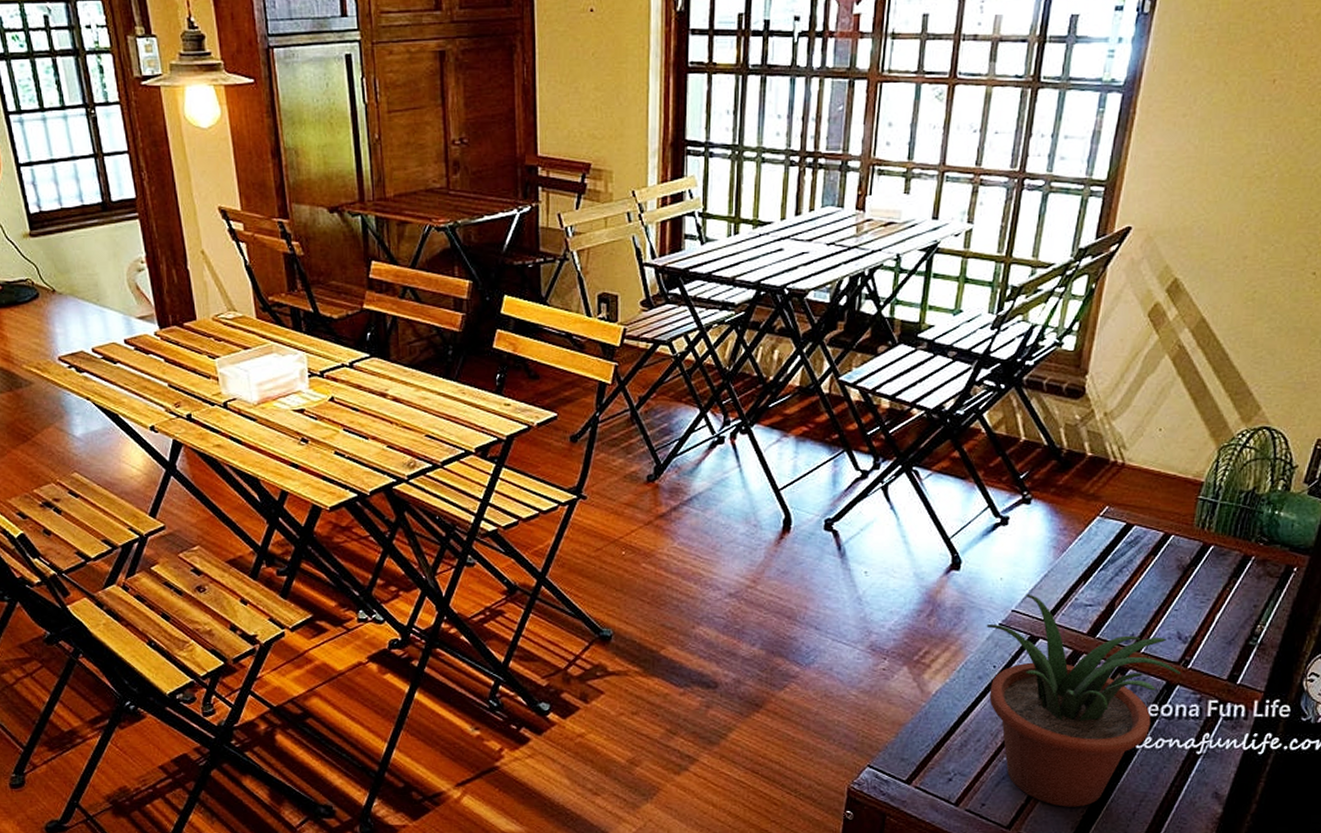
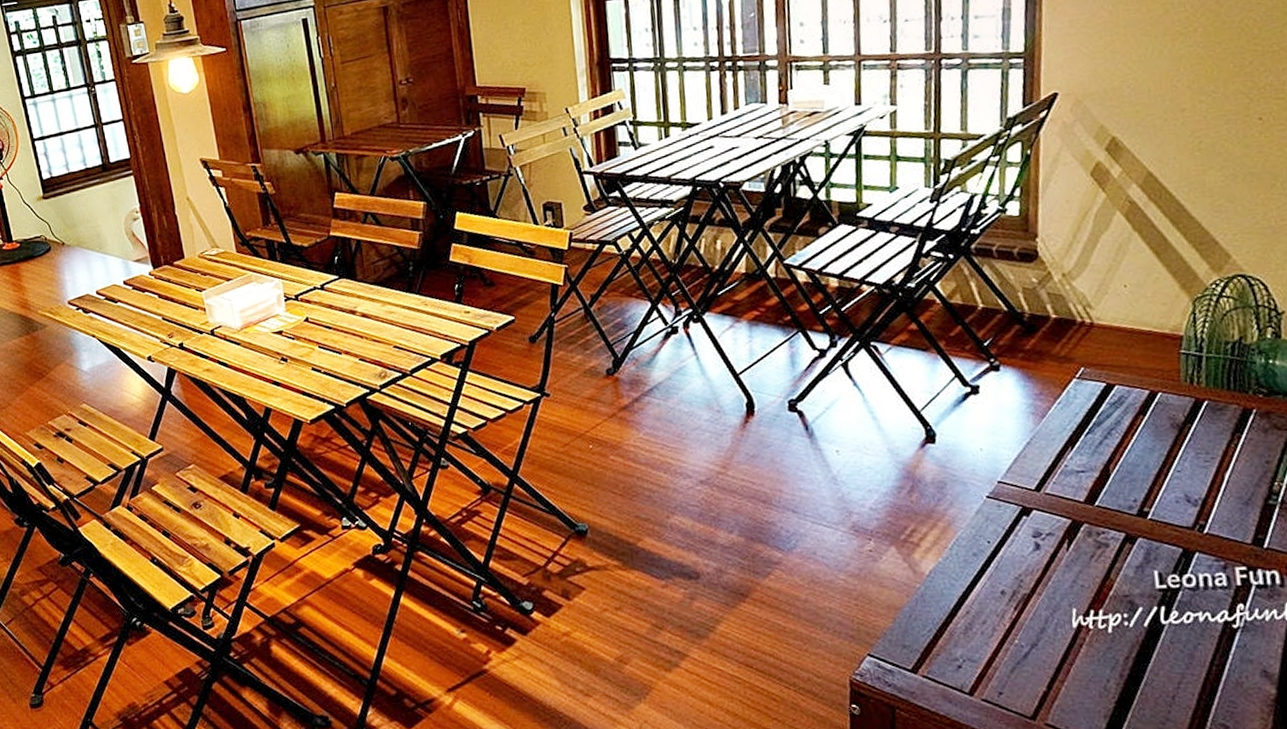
potted plant: present [986,594,1182,807] -> none [973,463,1198,693]

